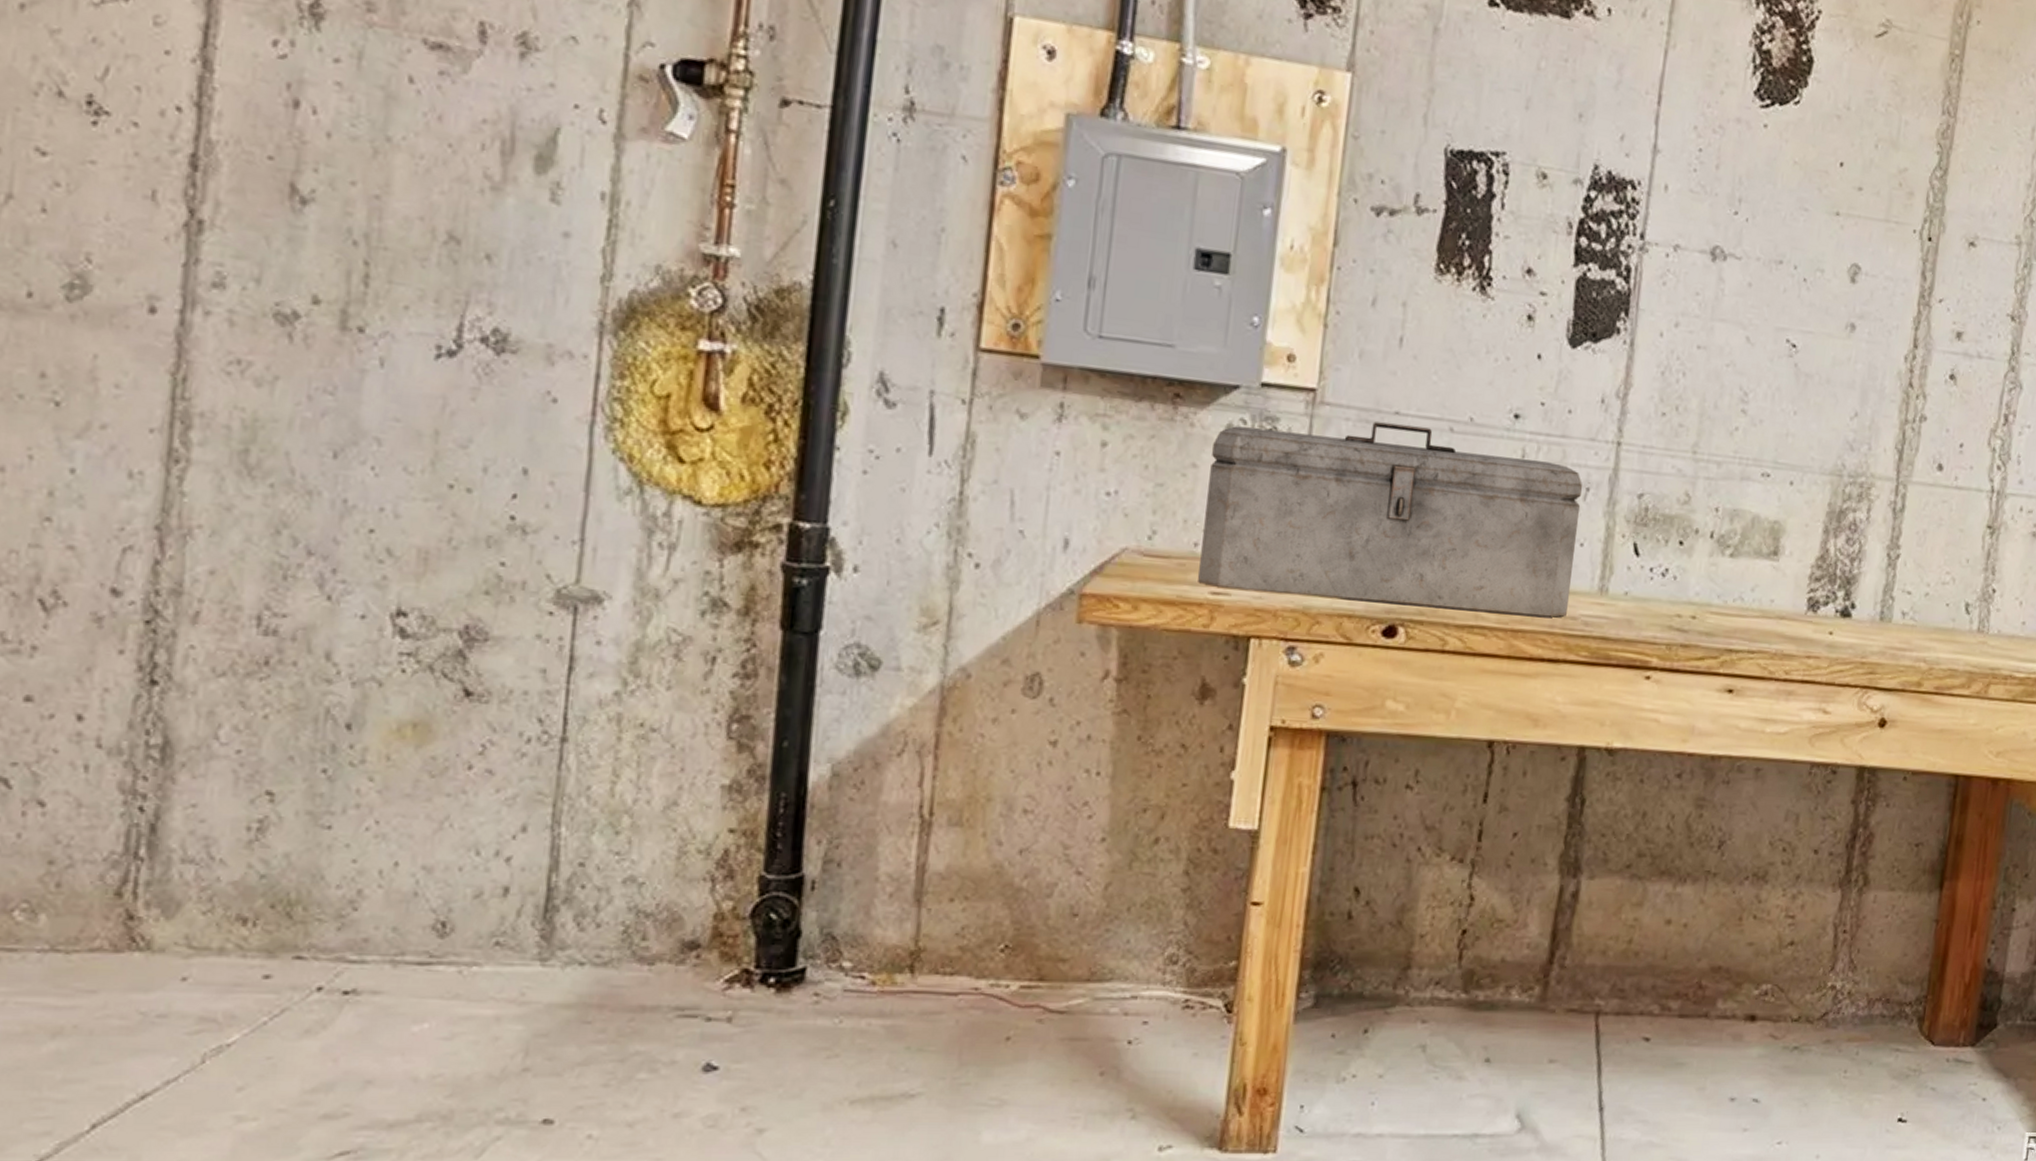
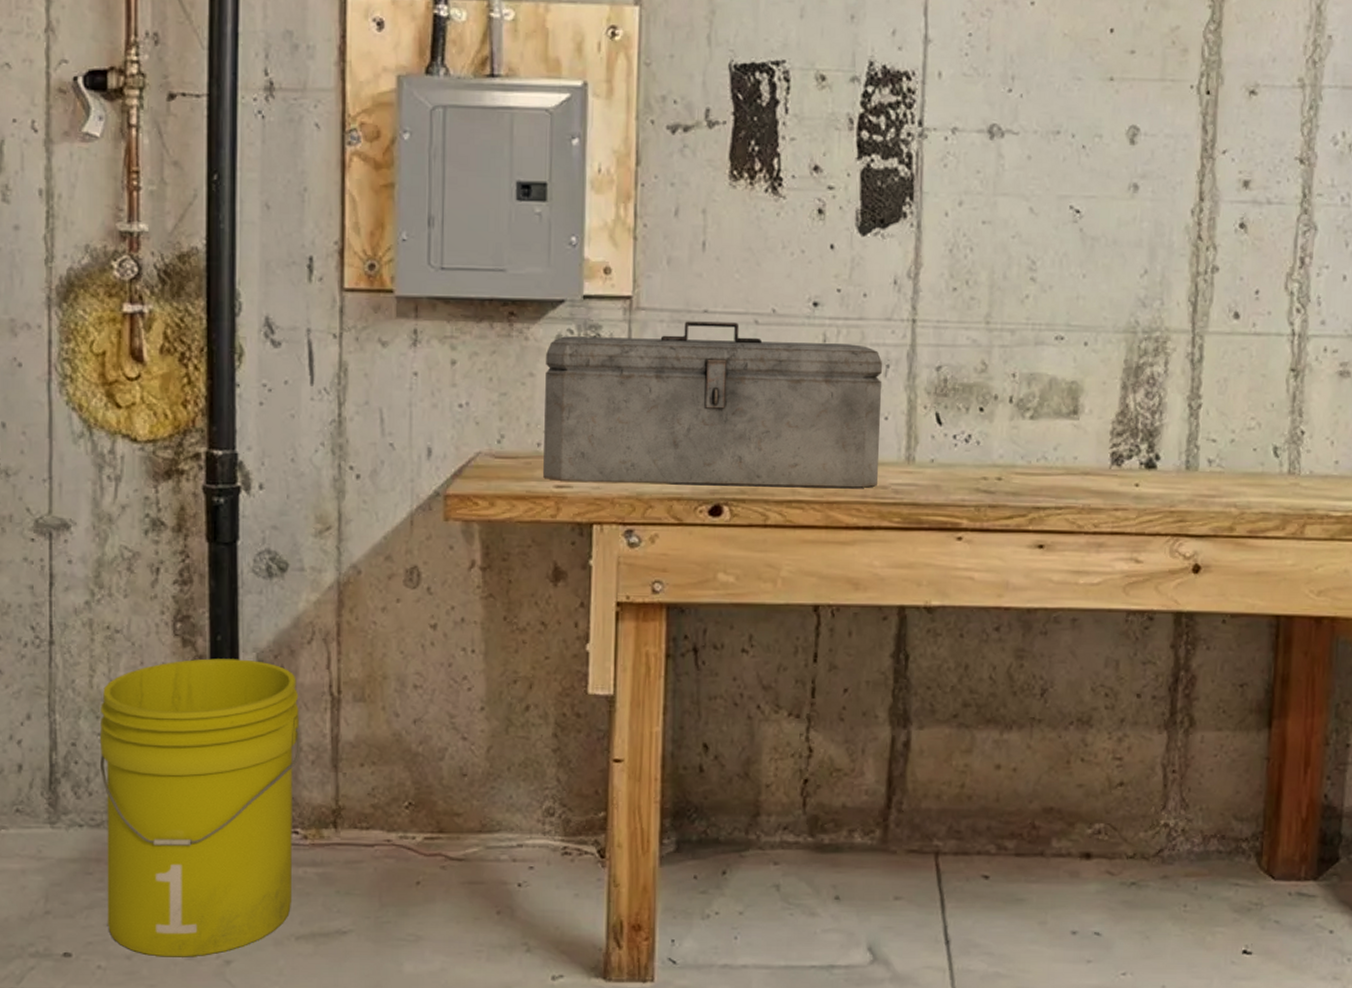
bucket: none [606,767,881,1125] -> present [99,658,301,957]

